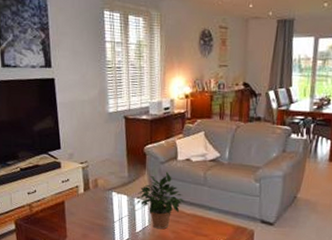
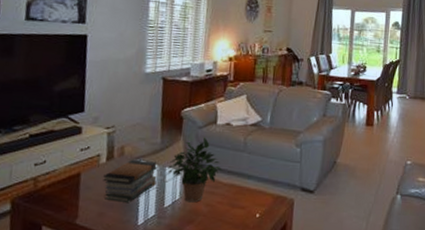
book stack: none [83,191,128,227] -> present [103,160,158,202]

